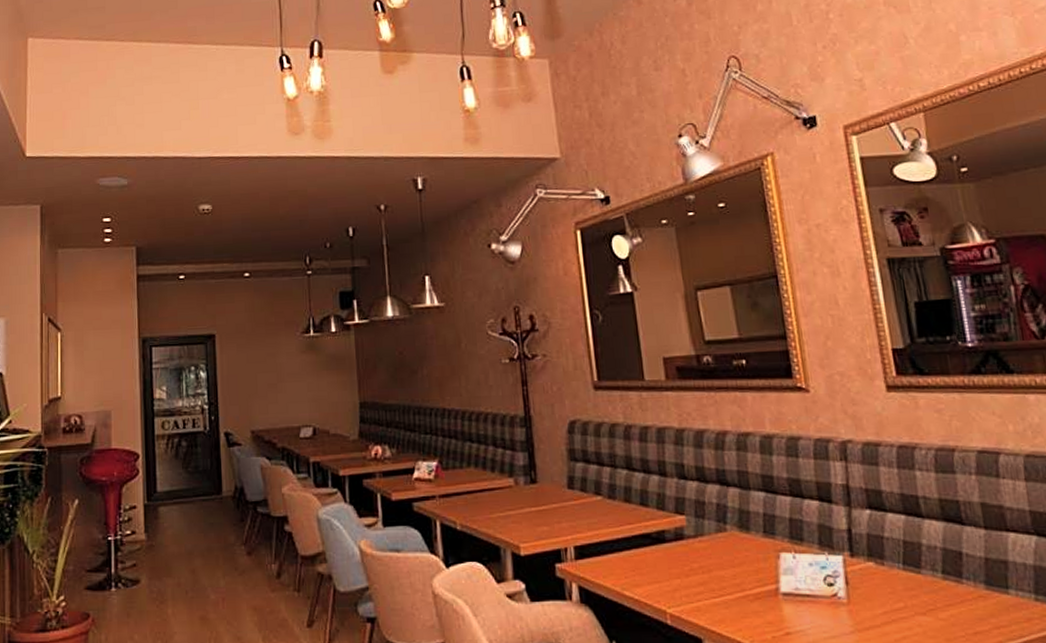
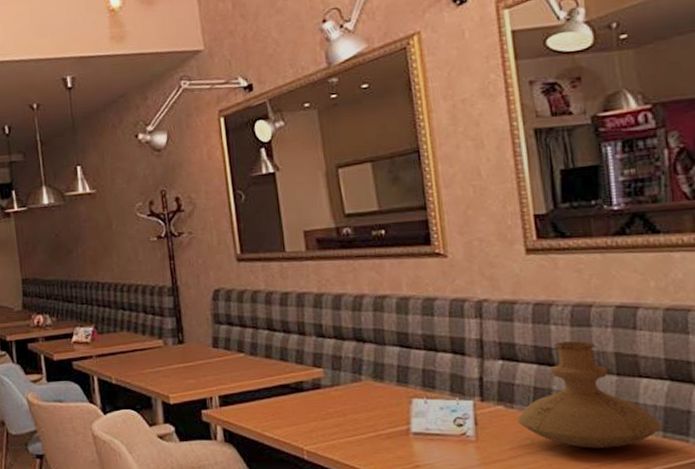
vase: none [889,489,1034,613] -> present [517,341,663,449]

